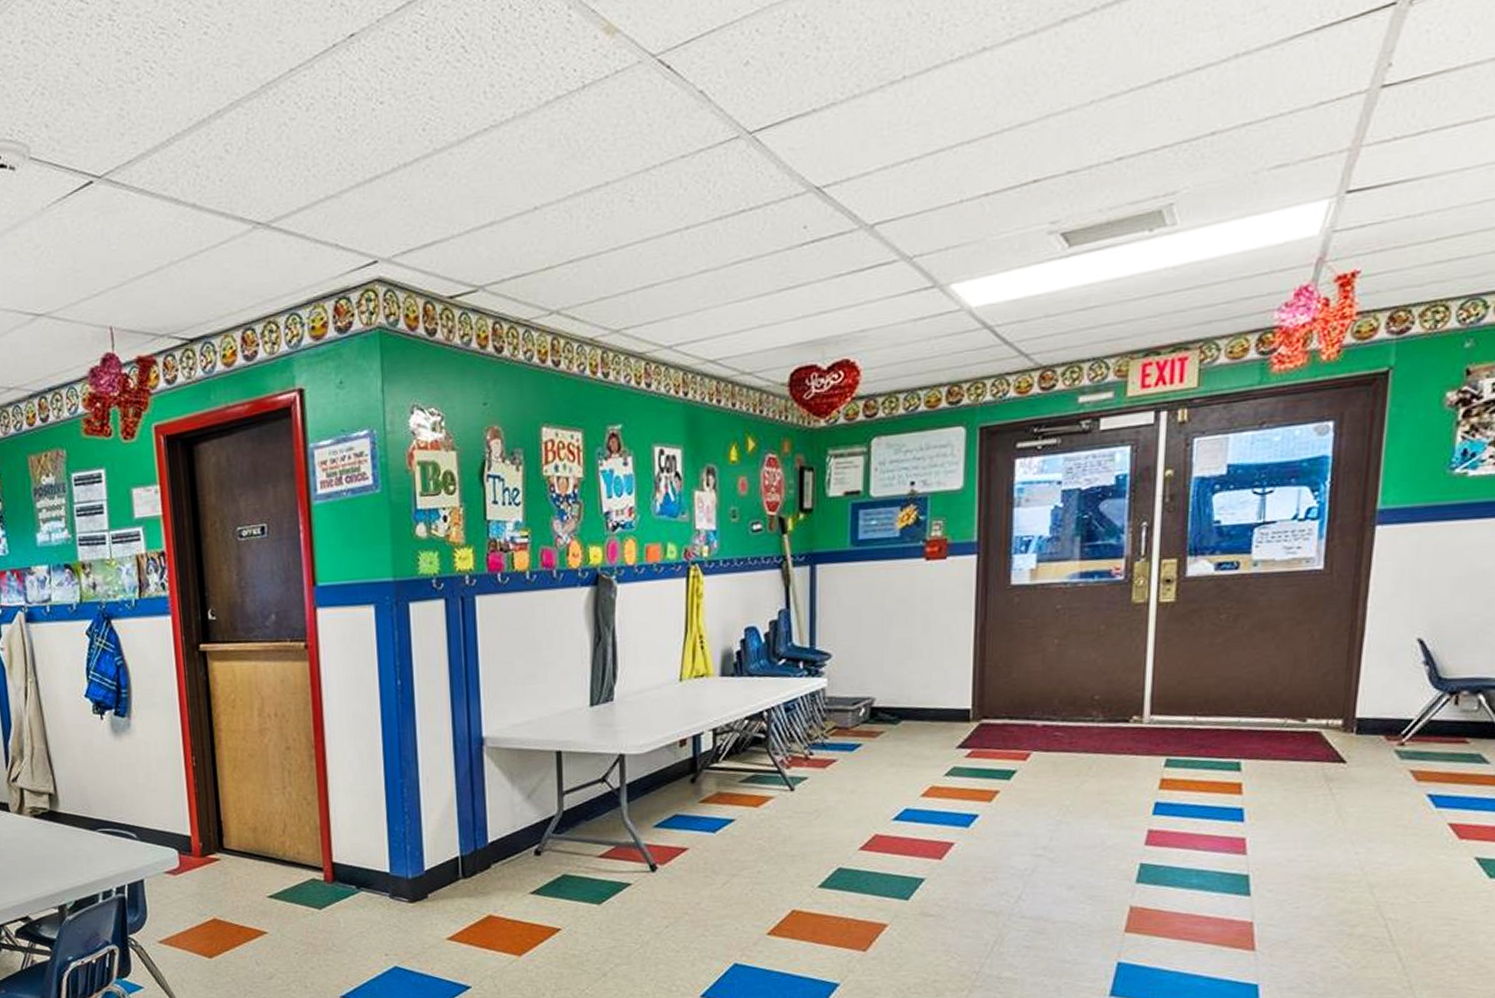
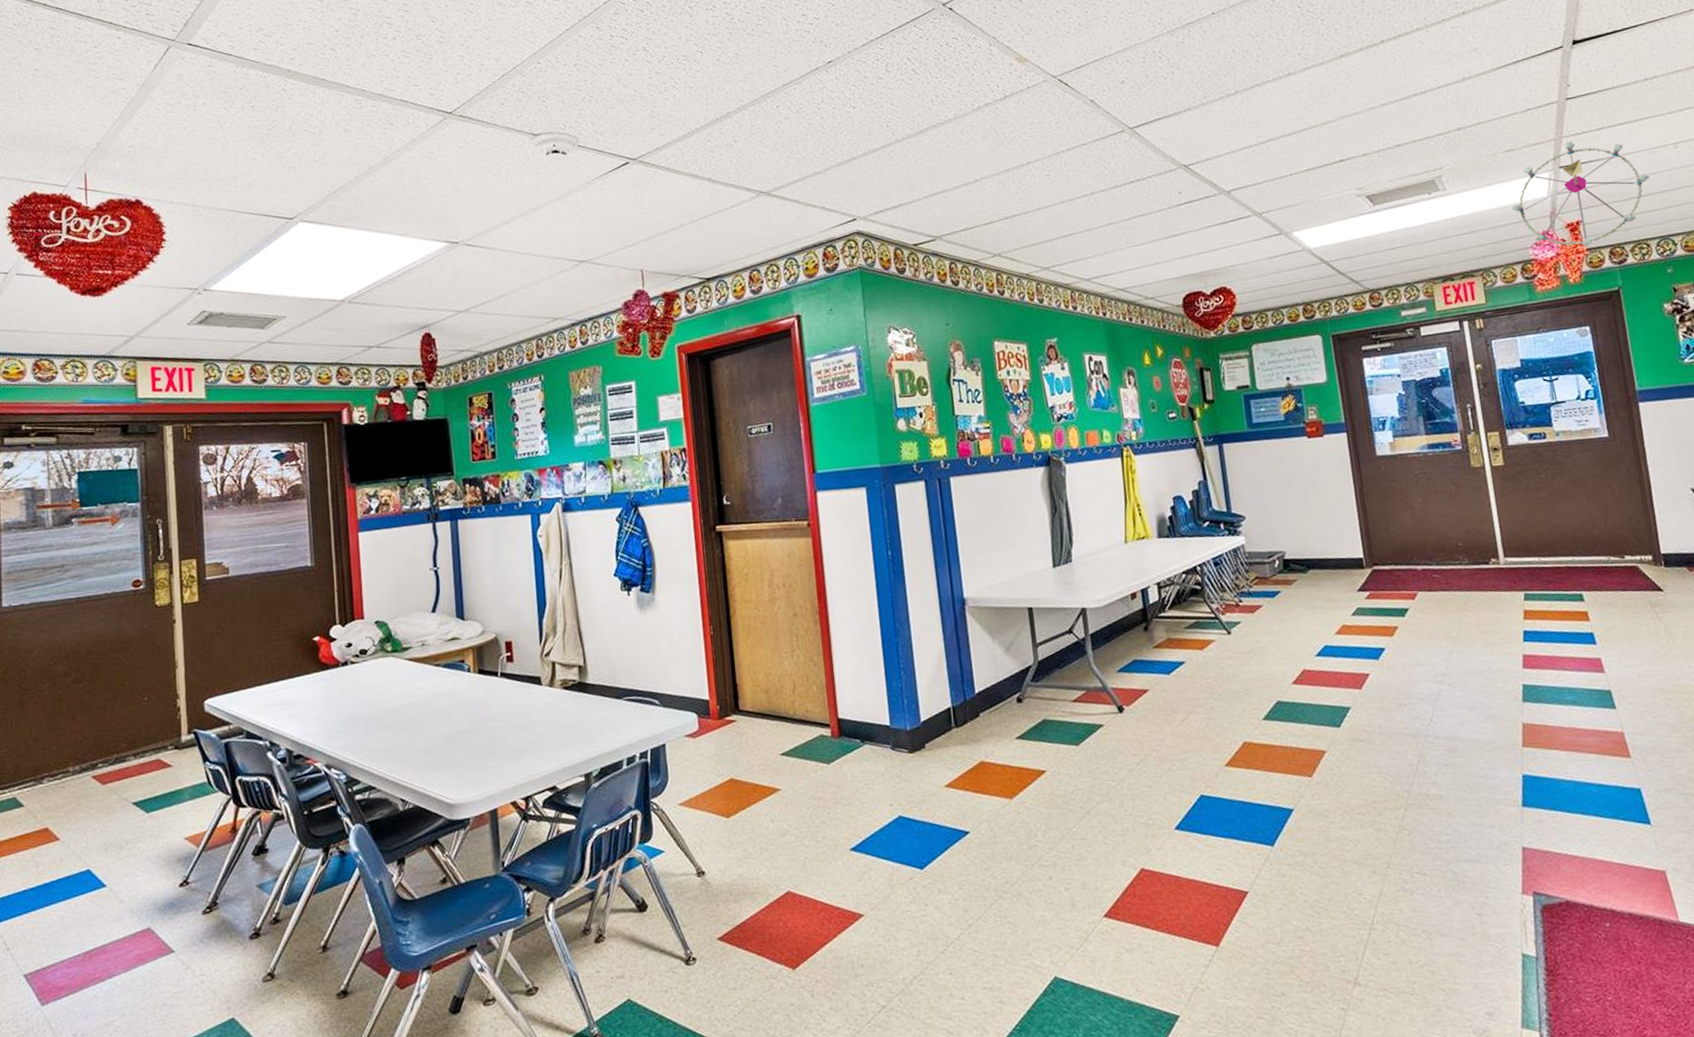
ceiling mobile: none [1263,152,1477,310] -> present [1511,141,1651,247]

